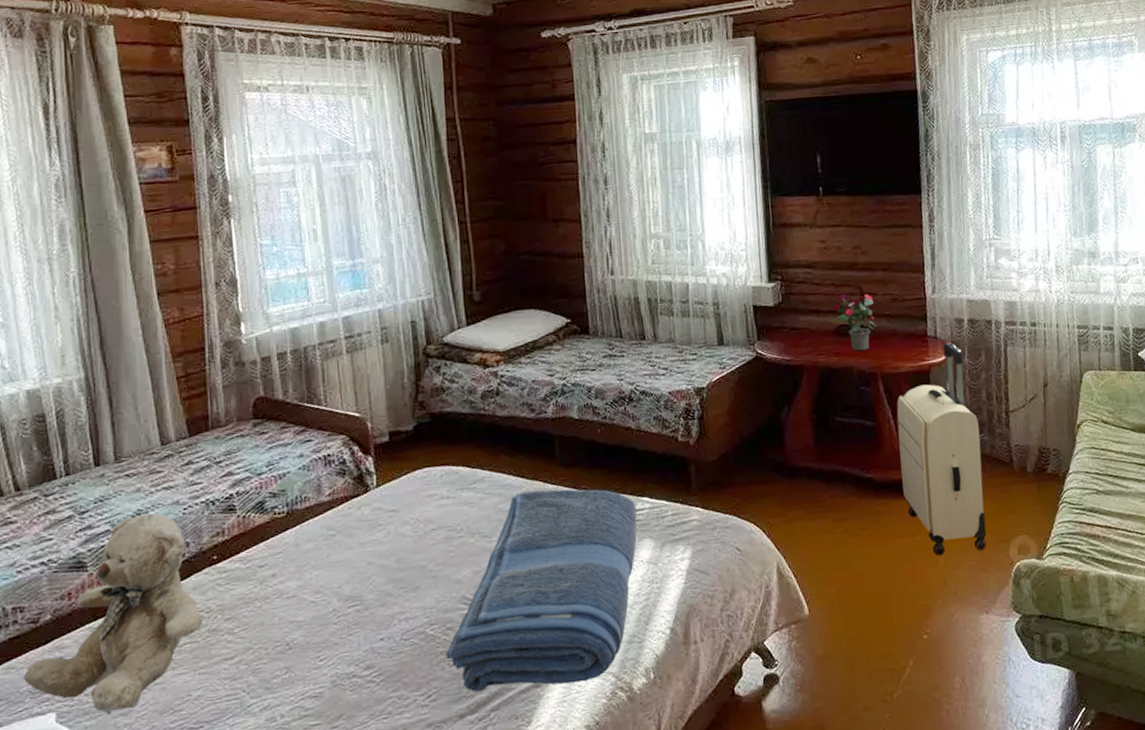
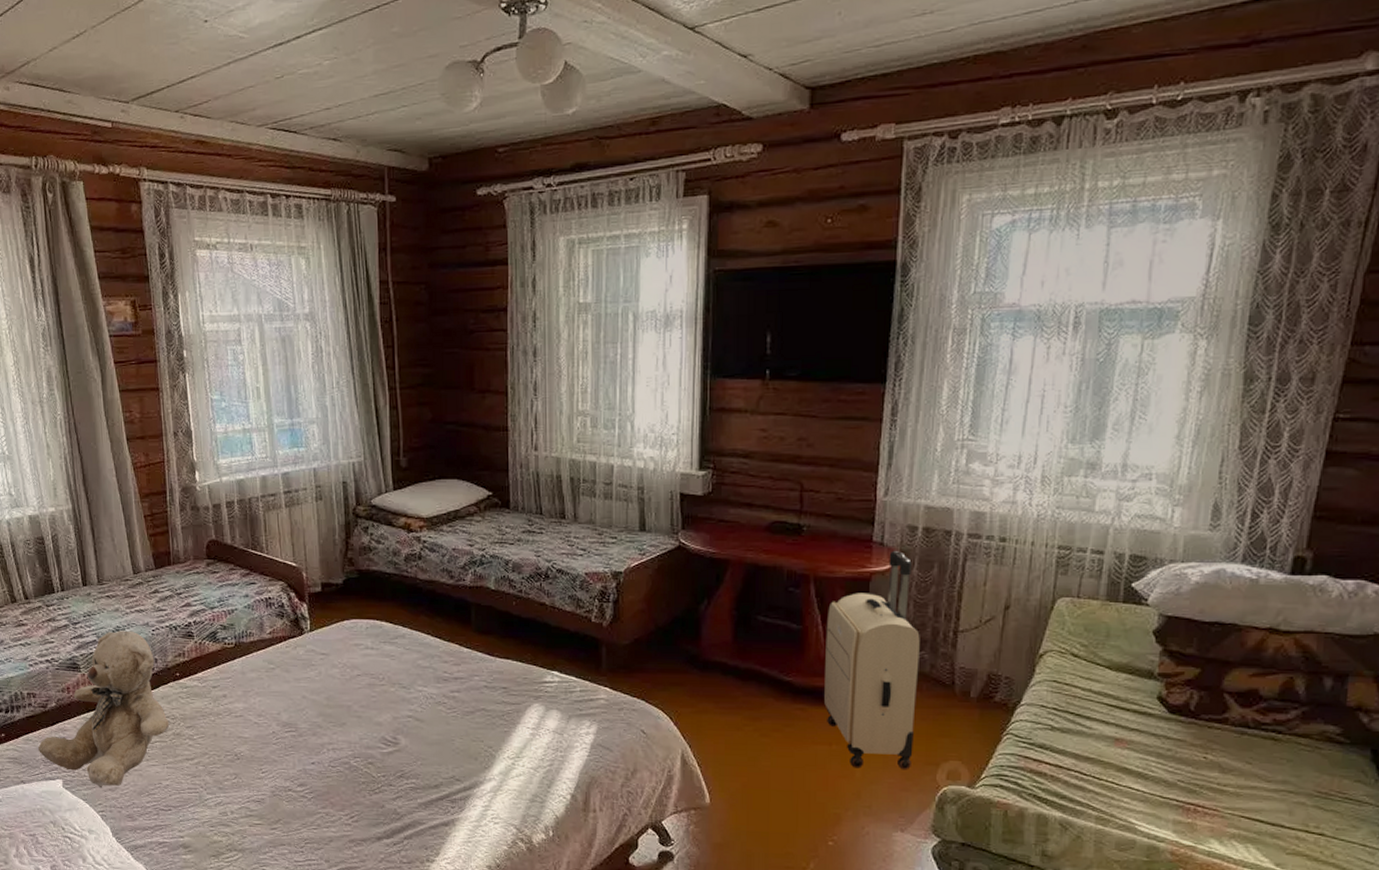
towel: present [445,489,637,692] -> none [367,652,546,828]
potted flower: present [834,294,877,351] -> none [769,489,815,551]

